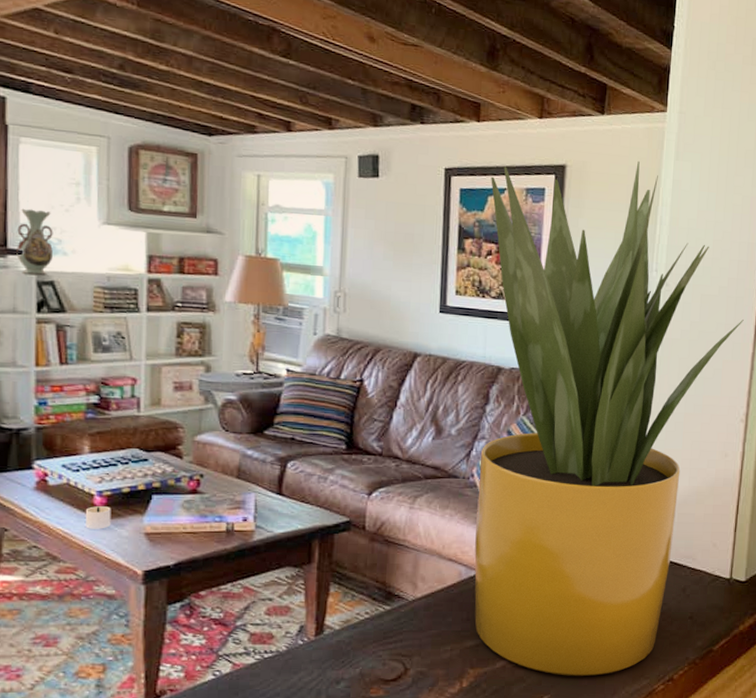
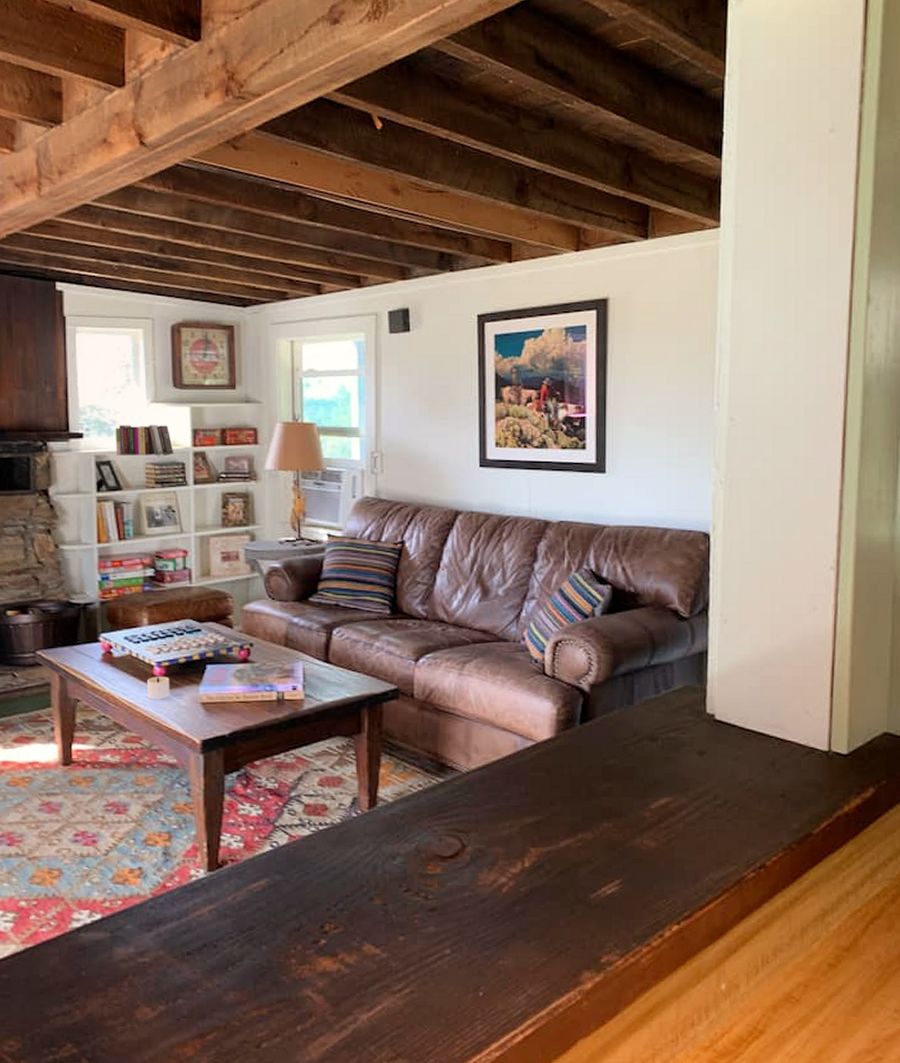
decorative vase: present [16,208,53,276] -> none [77,394,108,457]
books: none [60,245,127,280] -> present [116,425,174,455]
planter: present [474,161,744,677] -> none [527,286,827,860]

